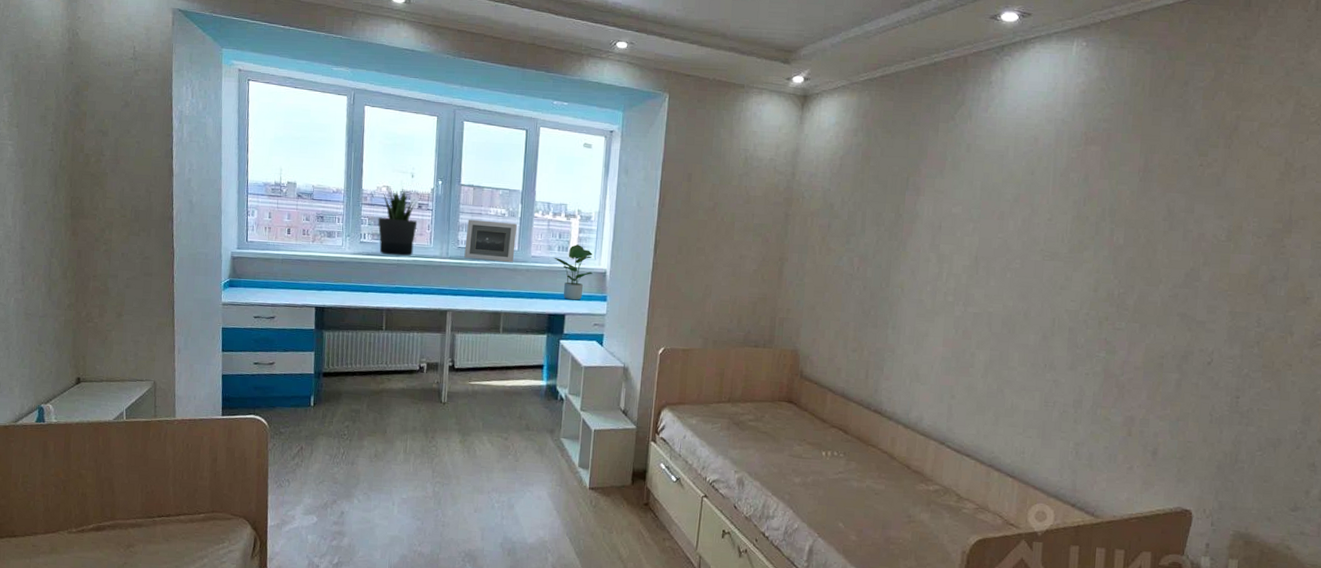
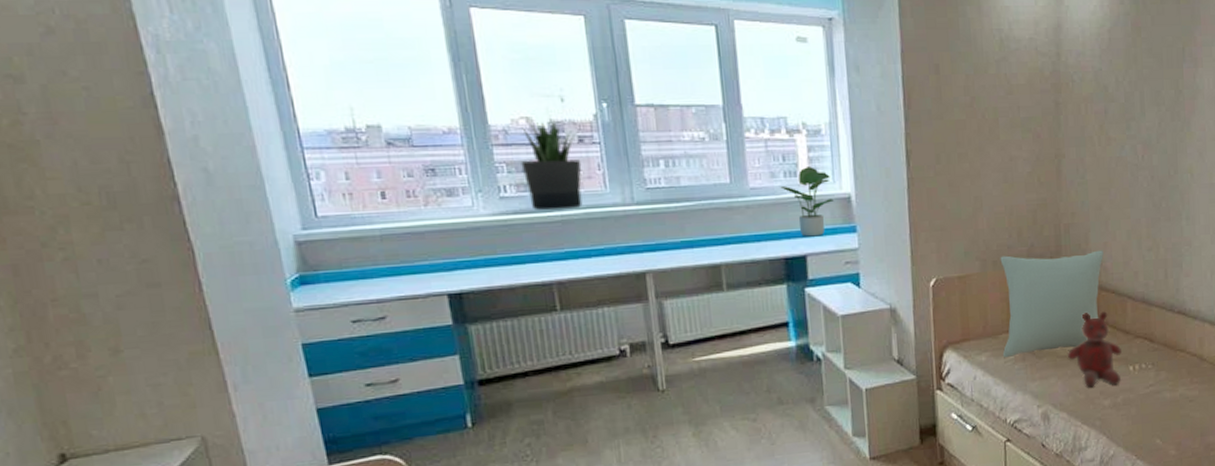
picture frame: present [464,219,517,263] -> none [654,148,727,202]
pillow: none [710,337,811,427] -> present [1000,250,1104,359]
teddy bear: none [768,397,818,466] -> present [1068,311,1123,388]

